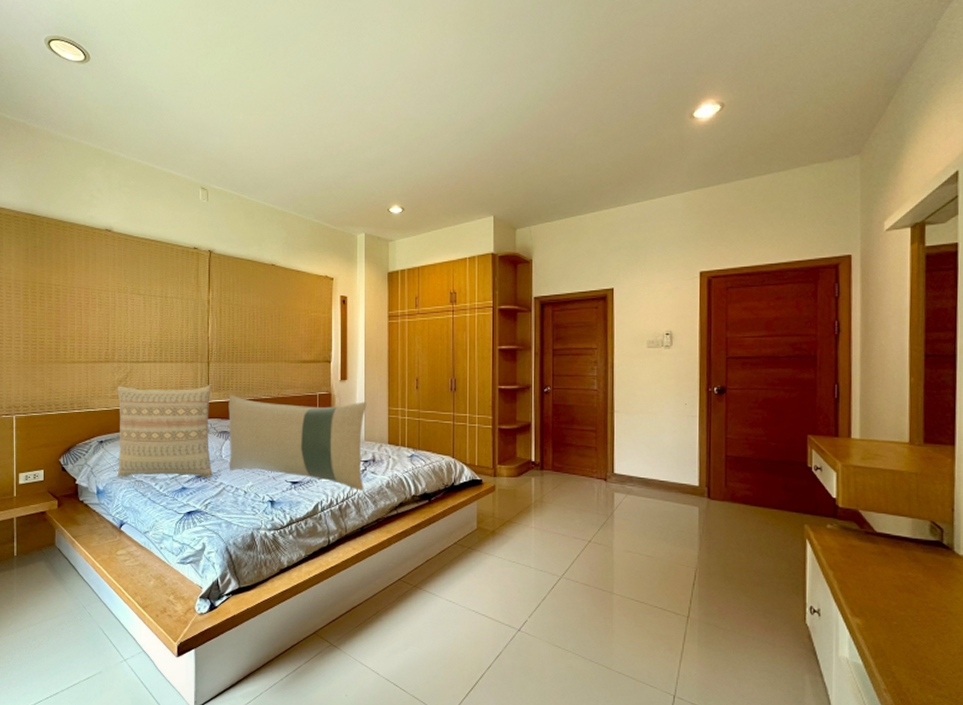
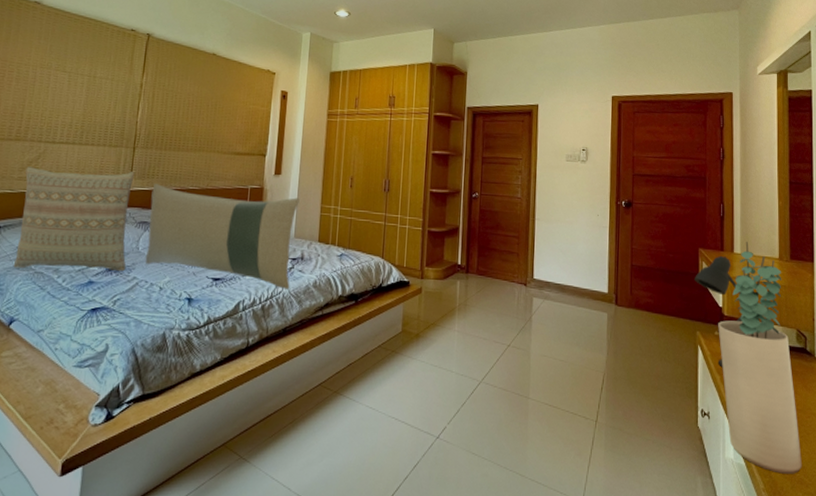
desk lamp: none [801,441,861,563] -> present [694,255,742,368]
vase: none [831,424,935,675] -> present [718,241,803,474]

